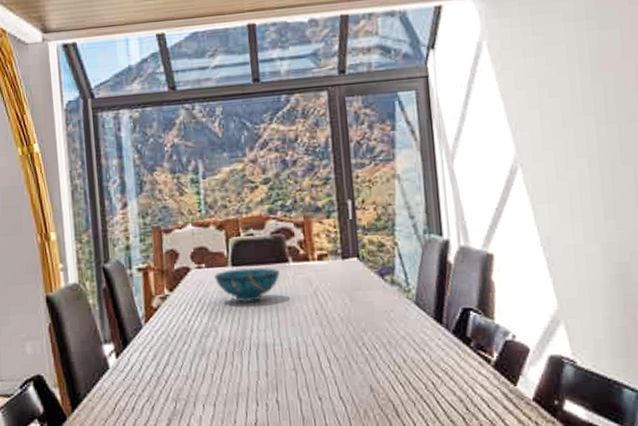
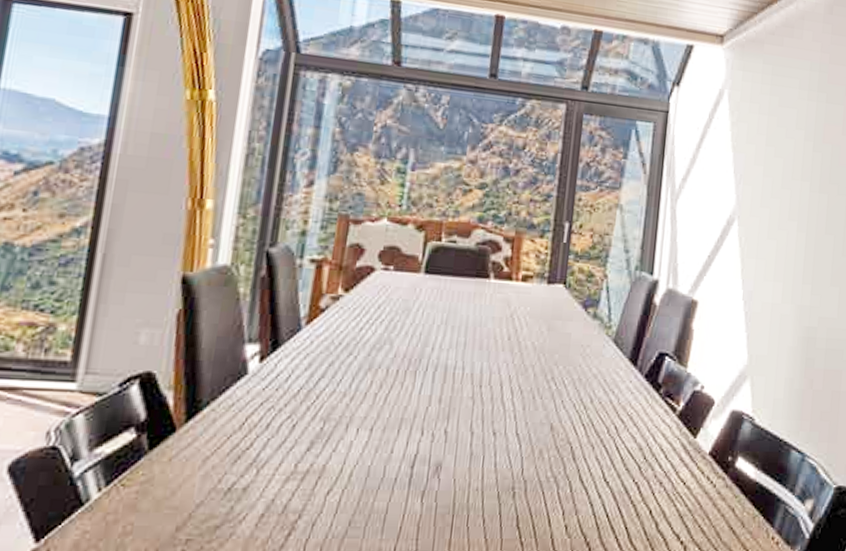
decorative bowl: present [214,267,280,303] -> none [401,276,478,317]

